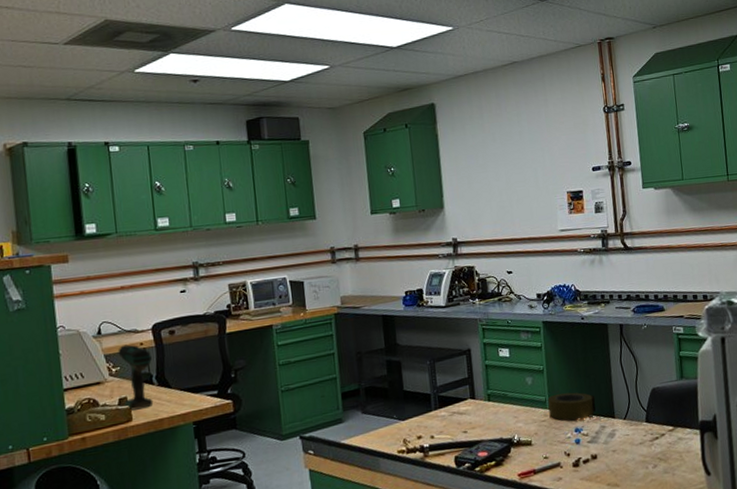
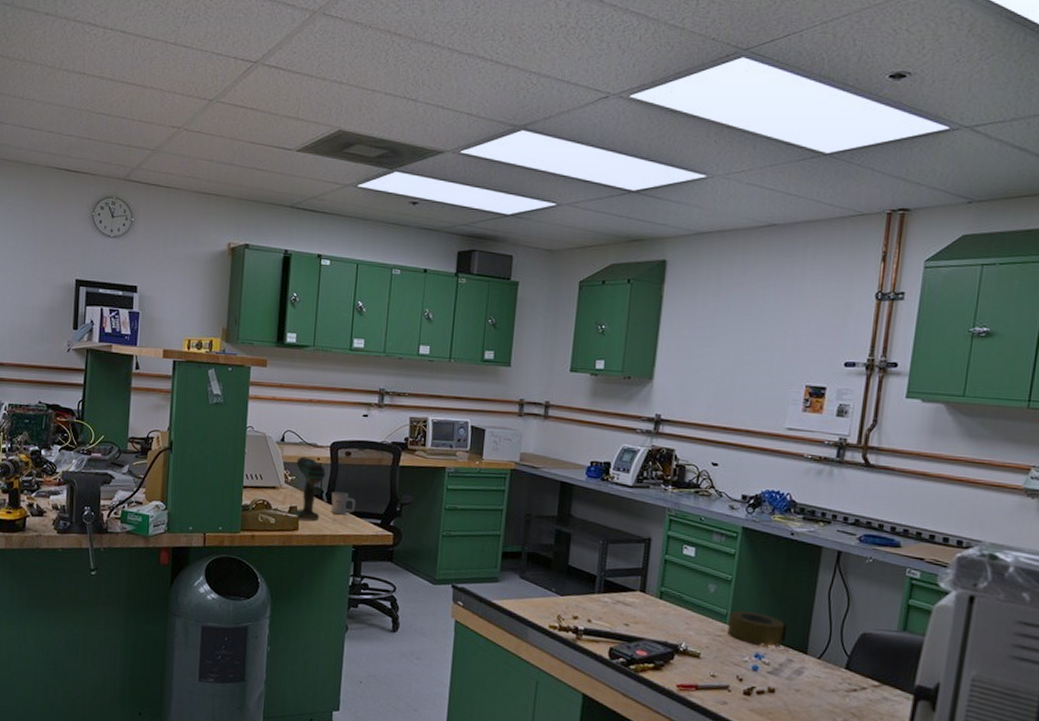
mug: none [162,371,190,396] -> present [331,492,356,515]

